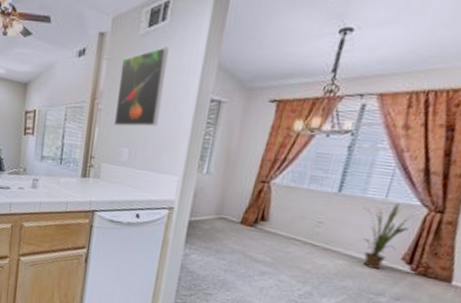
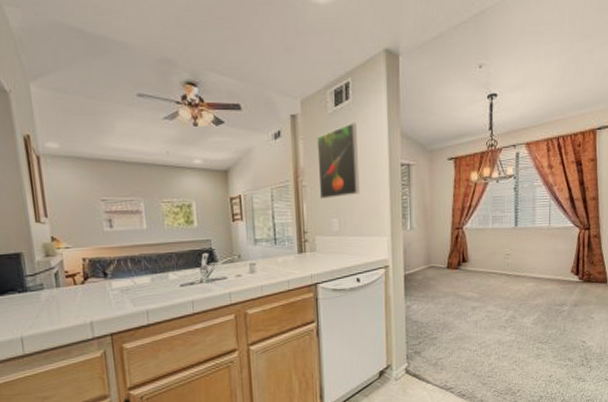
house plant: present [363,203,415,269] -> none [535,227,571,284]

